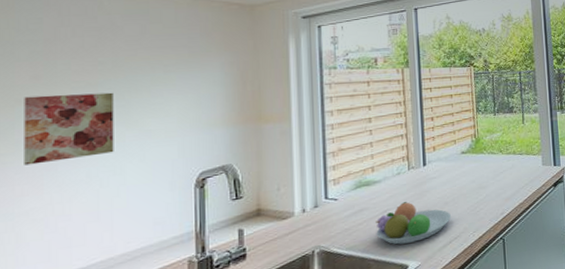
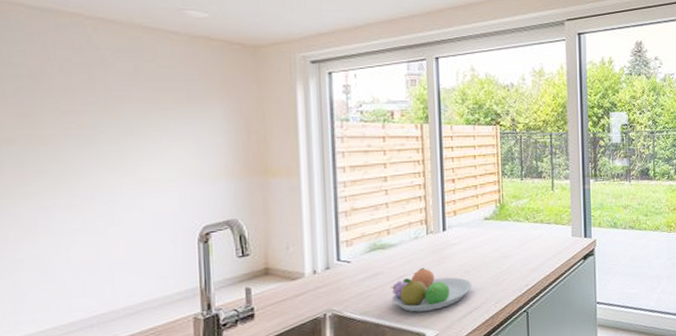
wall art: present [24,92,114,166] -> none [11,135,111,210]

